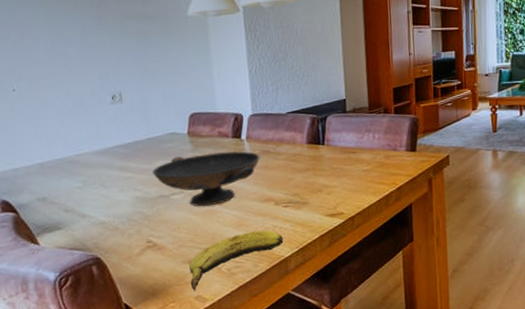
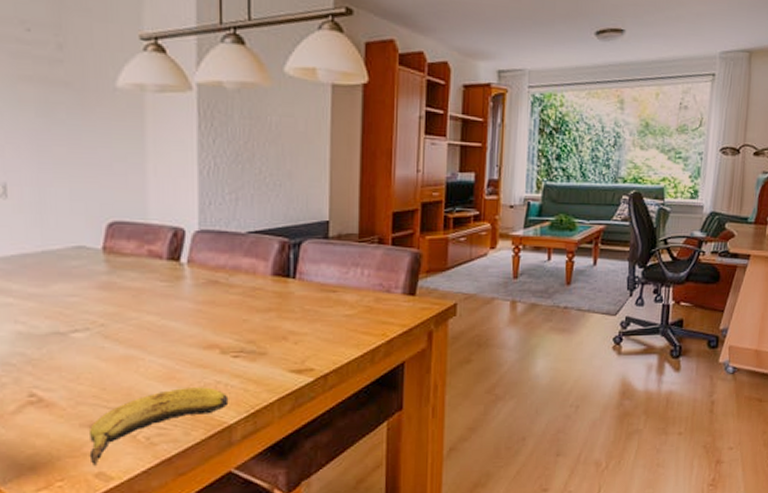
decorative bowl: present [152,150,260,207] -> none [45,277,205,351]

